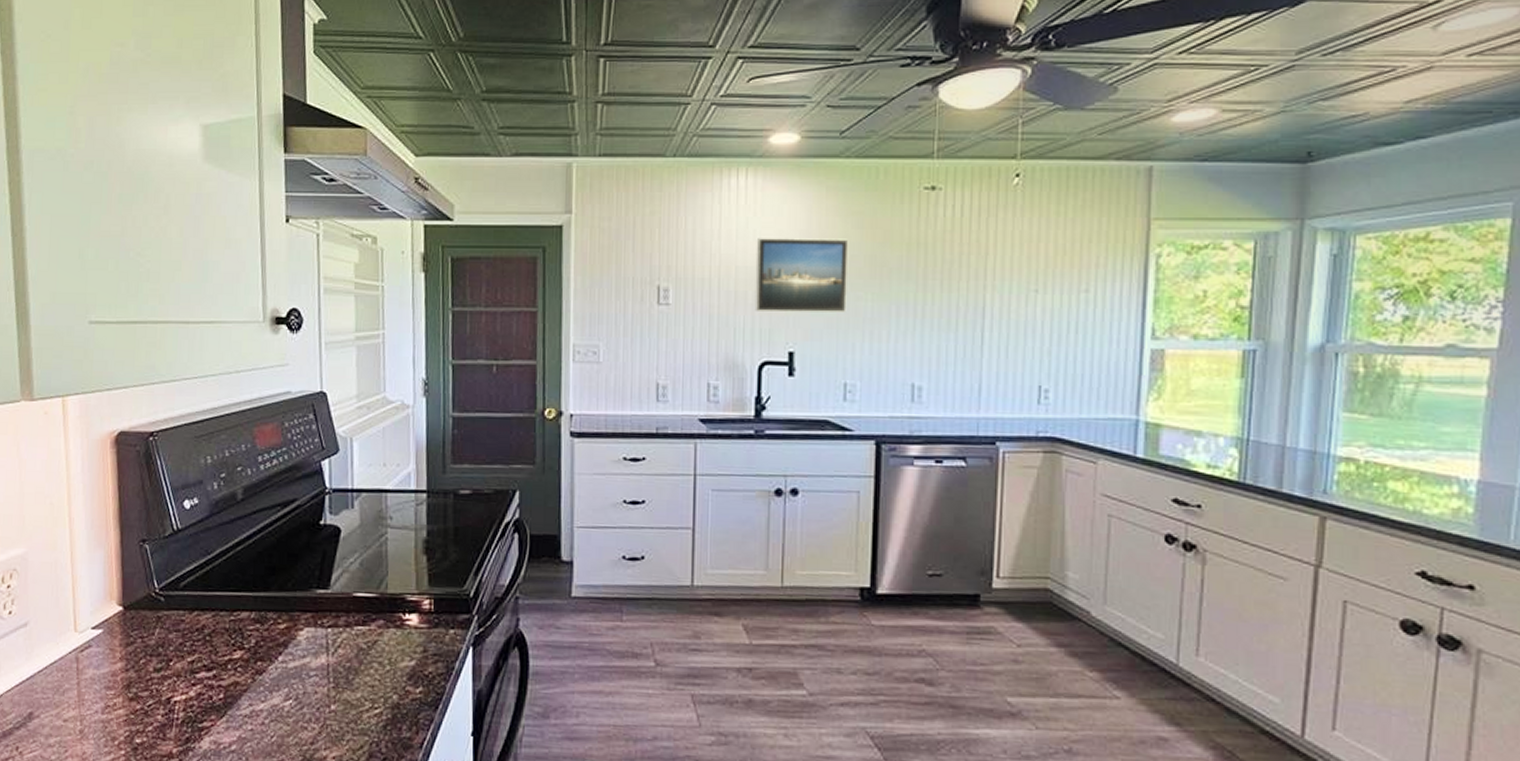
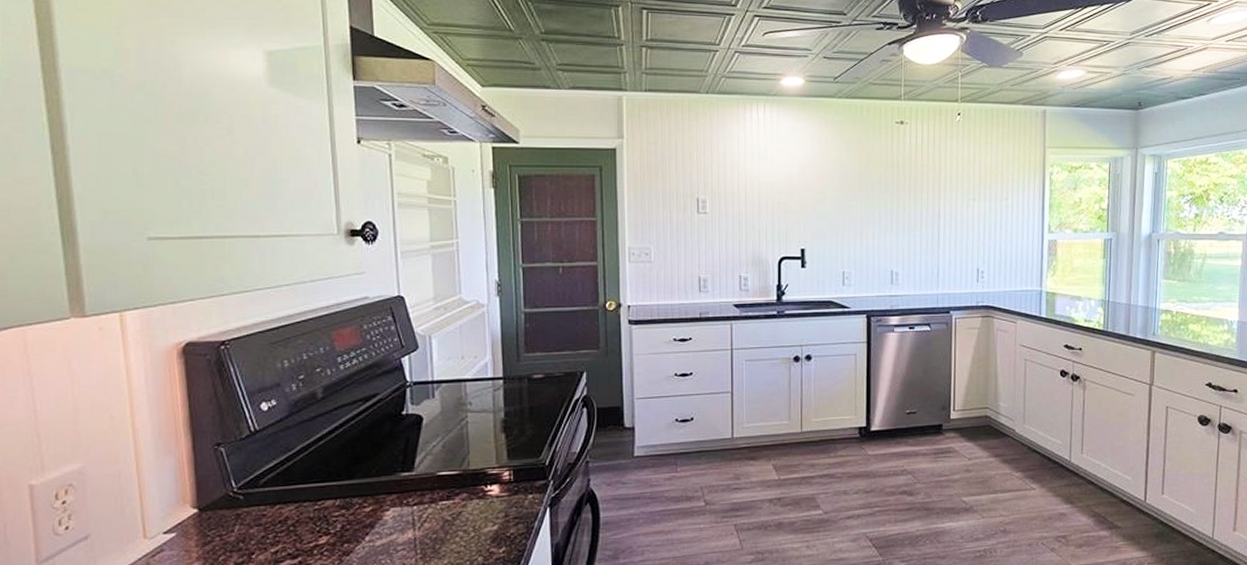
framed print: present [755,238,849,312] -> none [773,160,843,217]

